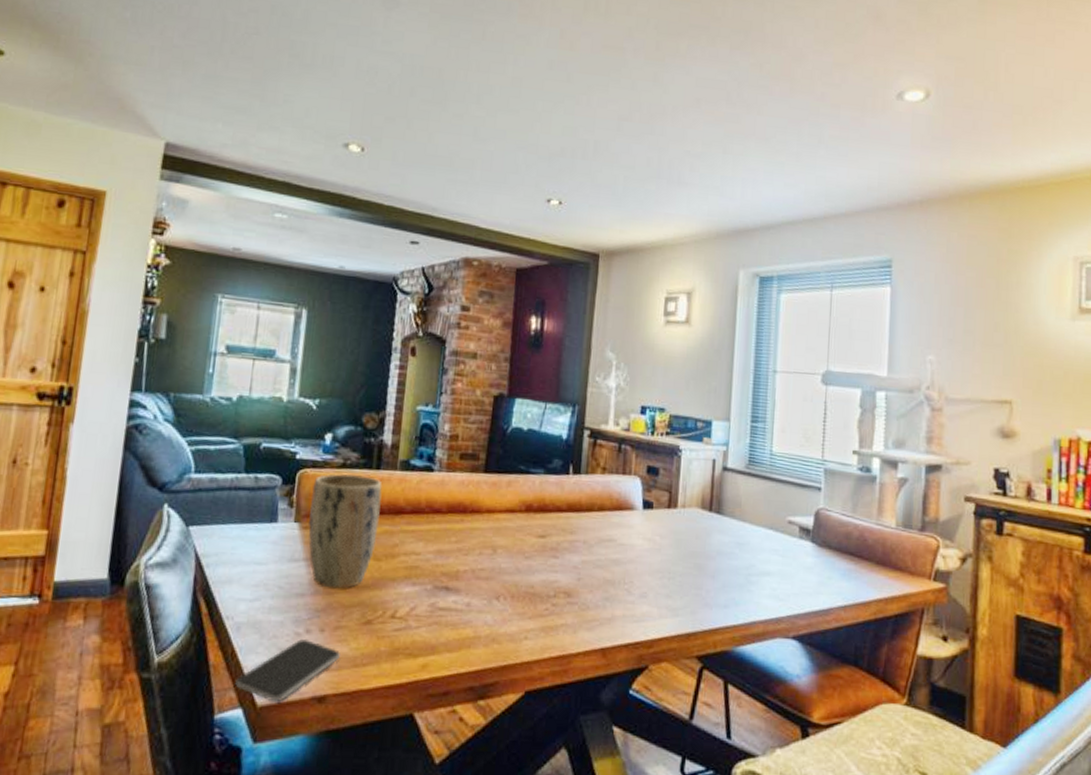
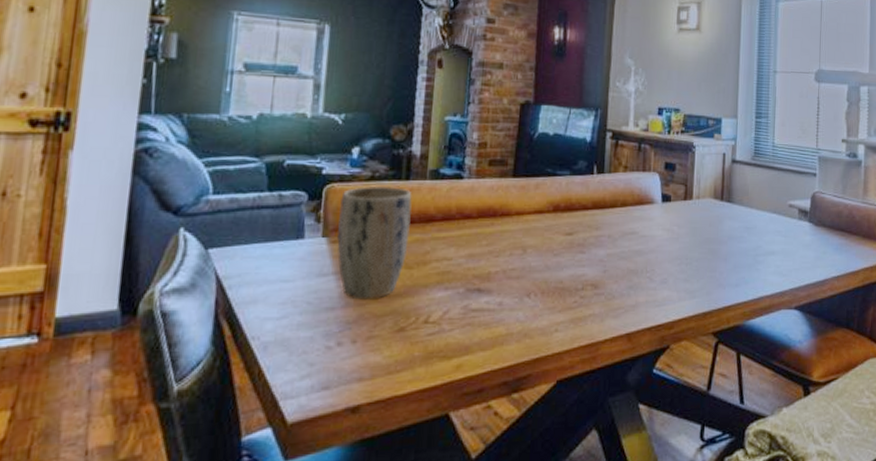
smartphone: present [235,638,340,703] -> none [263,351,373,418]

